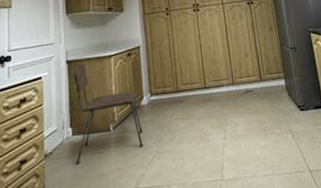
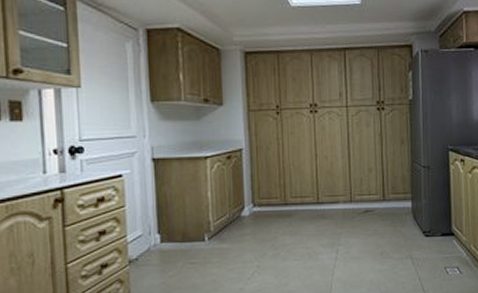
dining chair: present [74,63,143,165] -> none [162,162,243,274]

